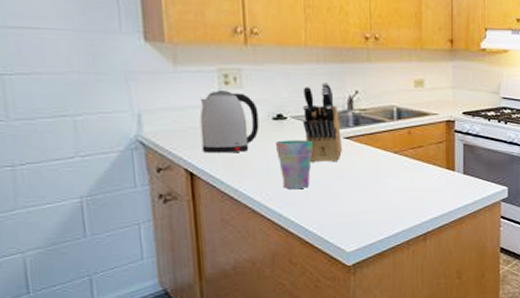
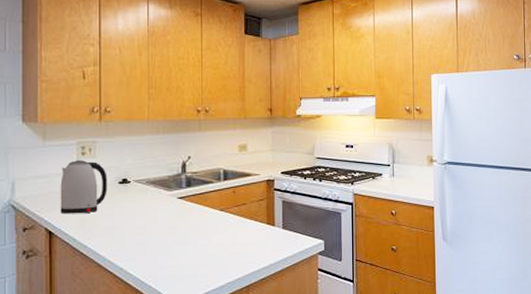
cup: present [275,140,313,190] -> none [119,201,151,246]
knife block: present [302,83,342,163] -> none [143,151,176,221]

